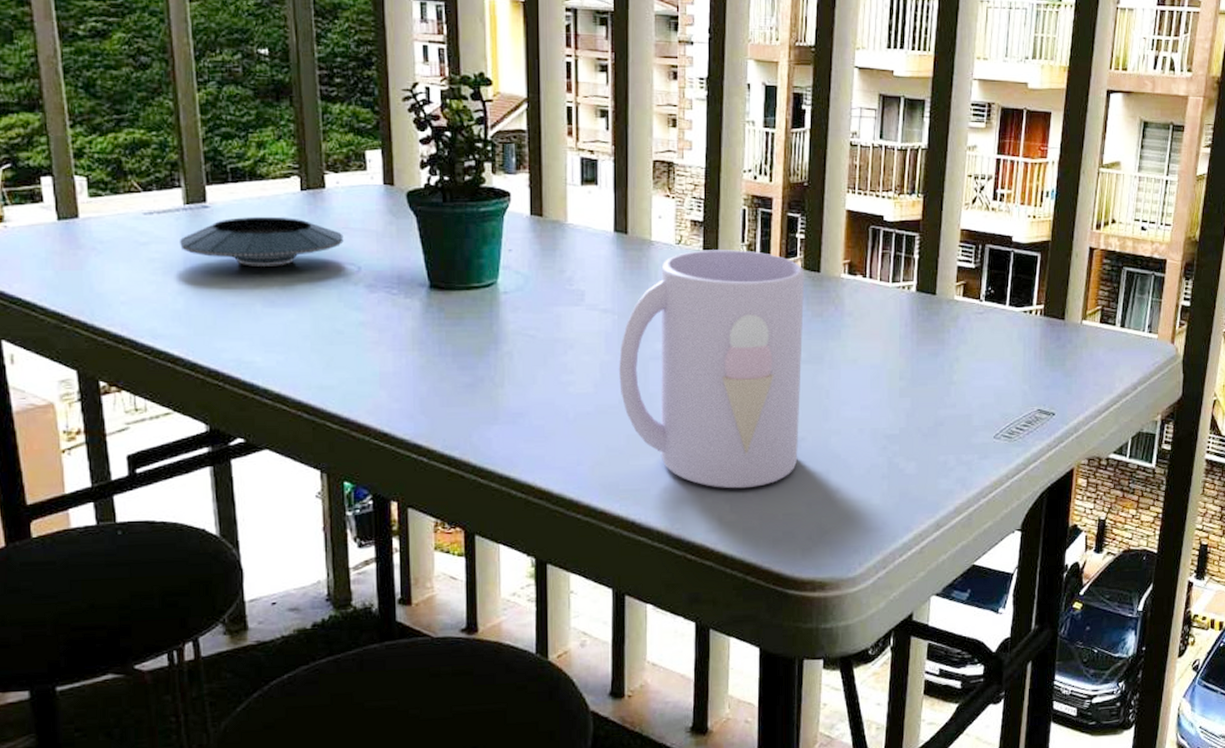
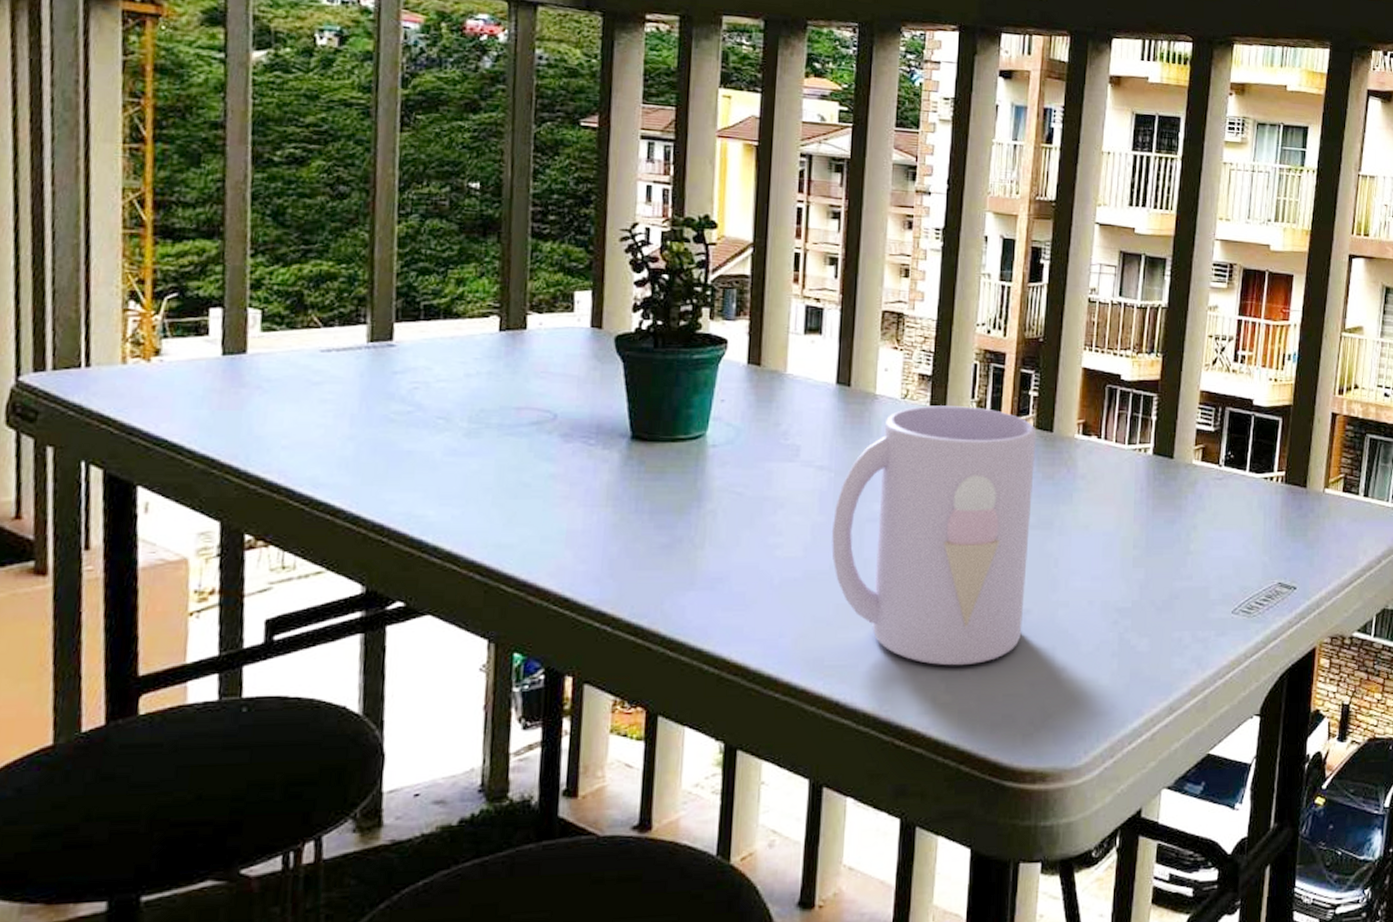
saucer: present [179,216,344,266] -> none [356,357,541,412]

